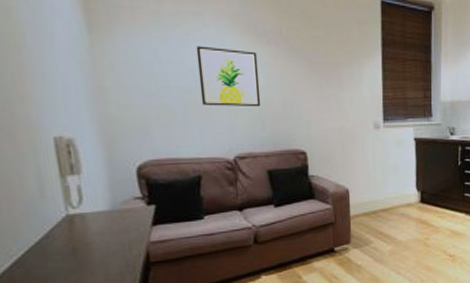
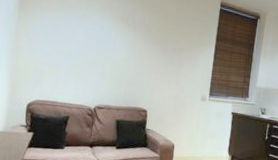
wall art: present [196,46,261,107] -> none [80,26,125,73]

